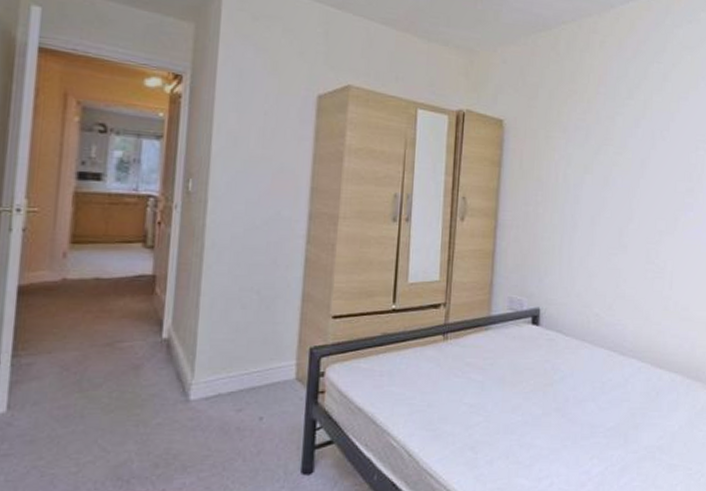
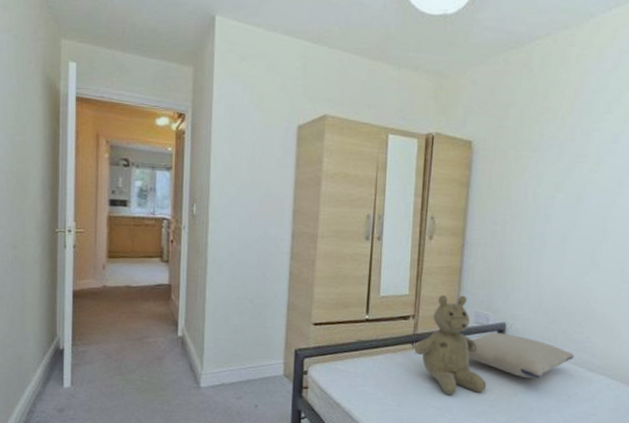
teddy bear: none [446,280,522,389] -> present [414,295,487,395]
pillow: none [502,318,607,365] -> present [468,332,574,378]

